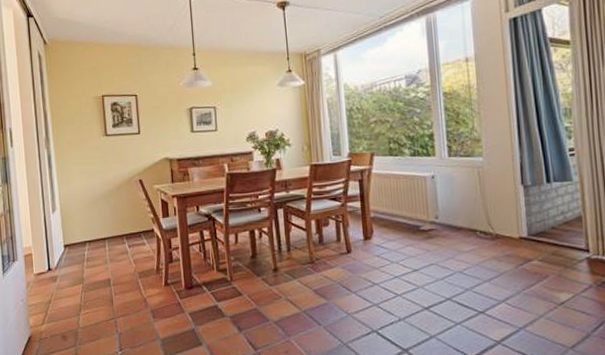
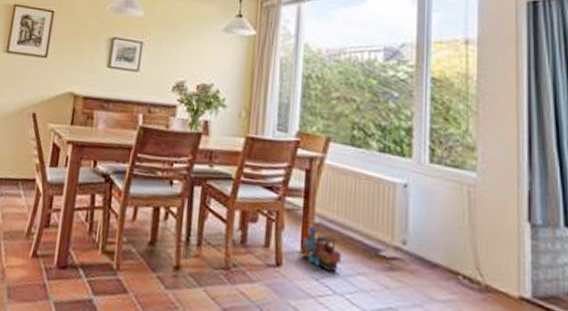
toy train: none [364,220,393,249] -> present [302,226,341,273]

